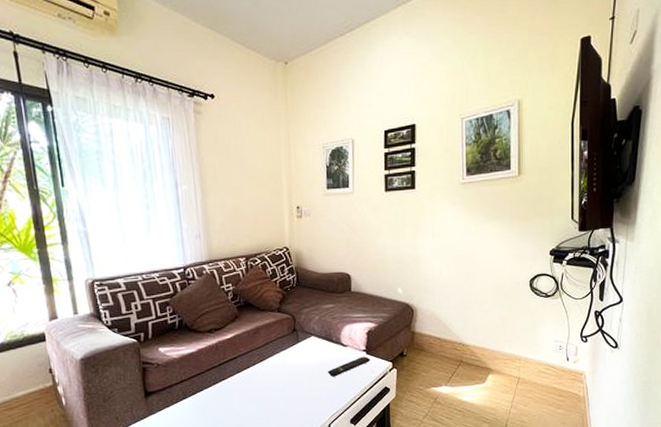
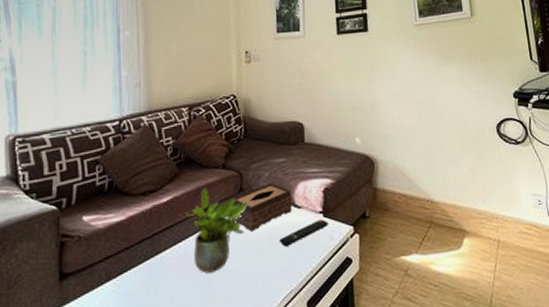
potted plant: none [247,328,301,395] -> present [186,188,248,273]
tissue box: none [286,324,340,365] -> present [231,182,293,232]

